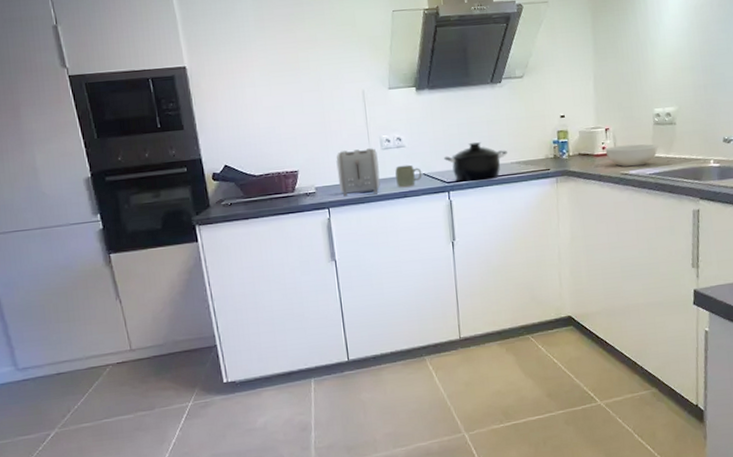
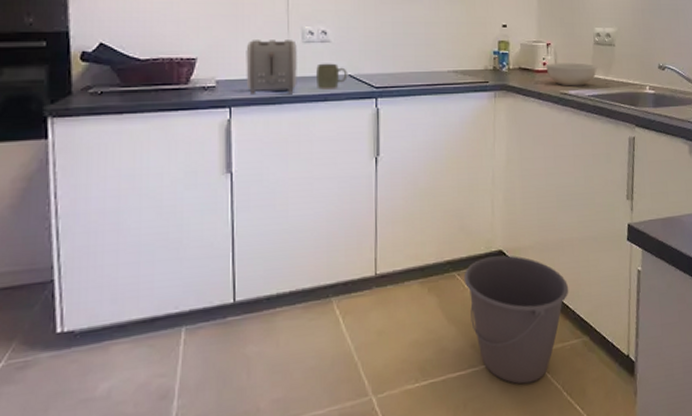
saucepan: present [443,142,507,183] -> none [373,45,444,89]
bucket: none [537,320,637,427] -> present [463,255,569,385]

